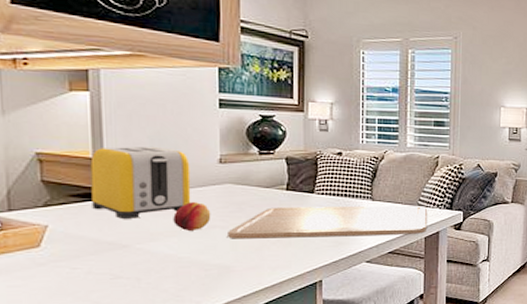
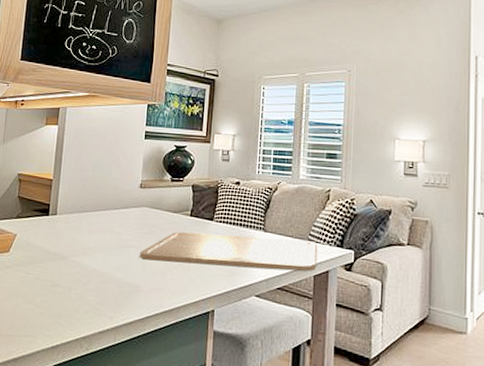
toaster: present [90,147,191,219] -> none [47,170,119,234]
fruit: present [173,202,211,231] -> none [101,222,129,248]

